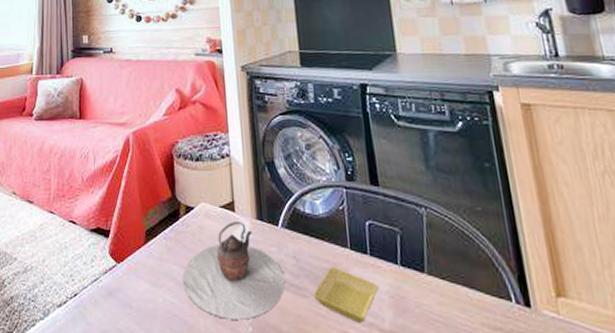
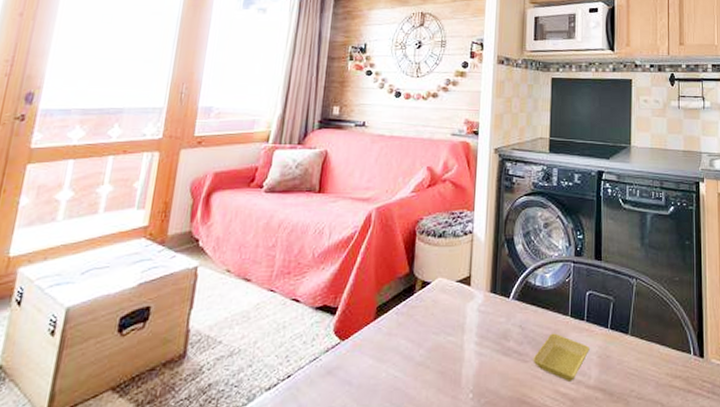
teapot: present [183,222,285,320] -> none [410,295,509,388]

